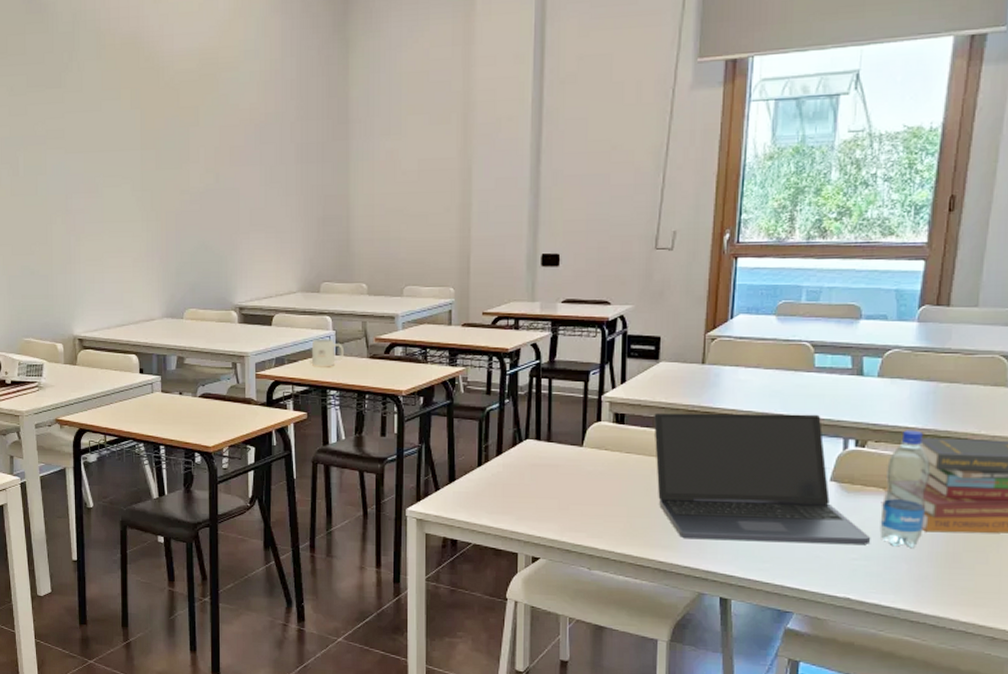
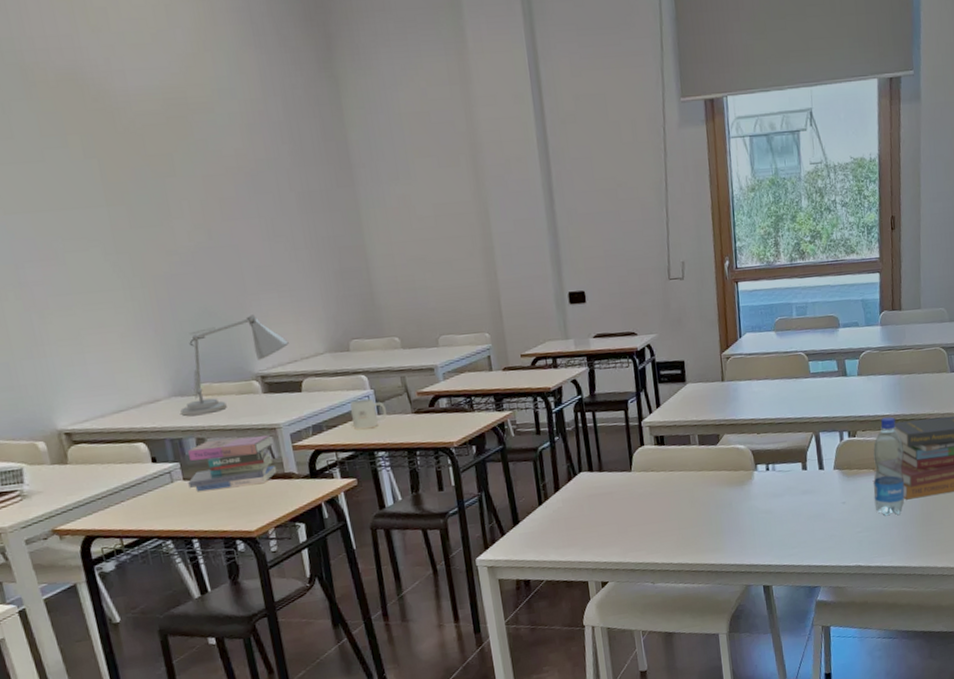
books: none [165,361,239,405] -> present [188,434,277,492]
desk lamp: none [169,251,268,337] -> present [180,314,289,417]
laptop: present [654,412,871,544] -> none [688,414,869,540]

